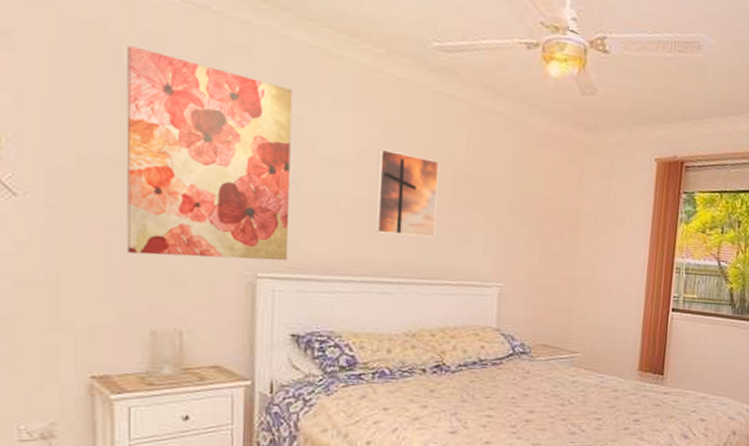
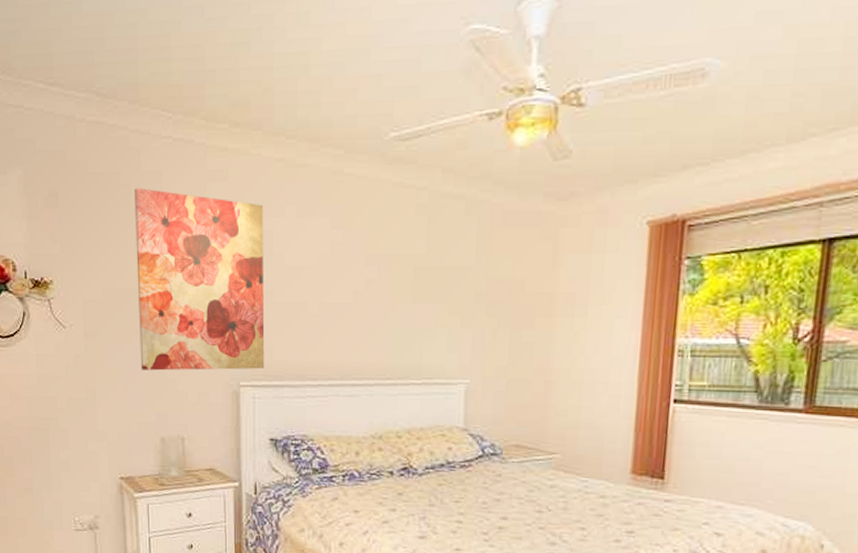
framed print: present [375,148,440,238] -> none [340,251,400,336]

